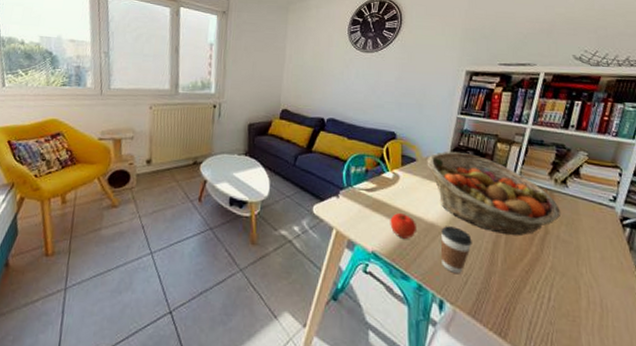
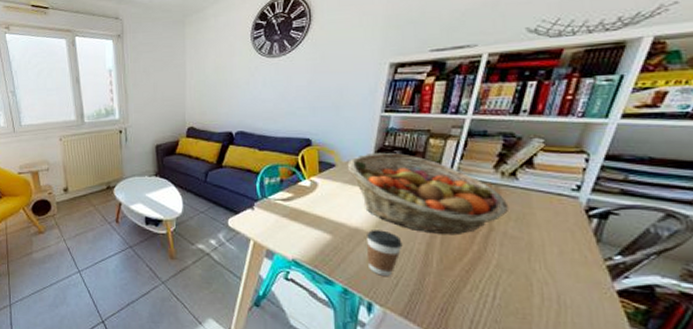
apple: present [390,213,416,239] -> none [310,221,339,245]

